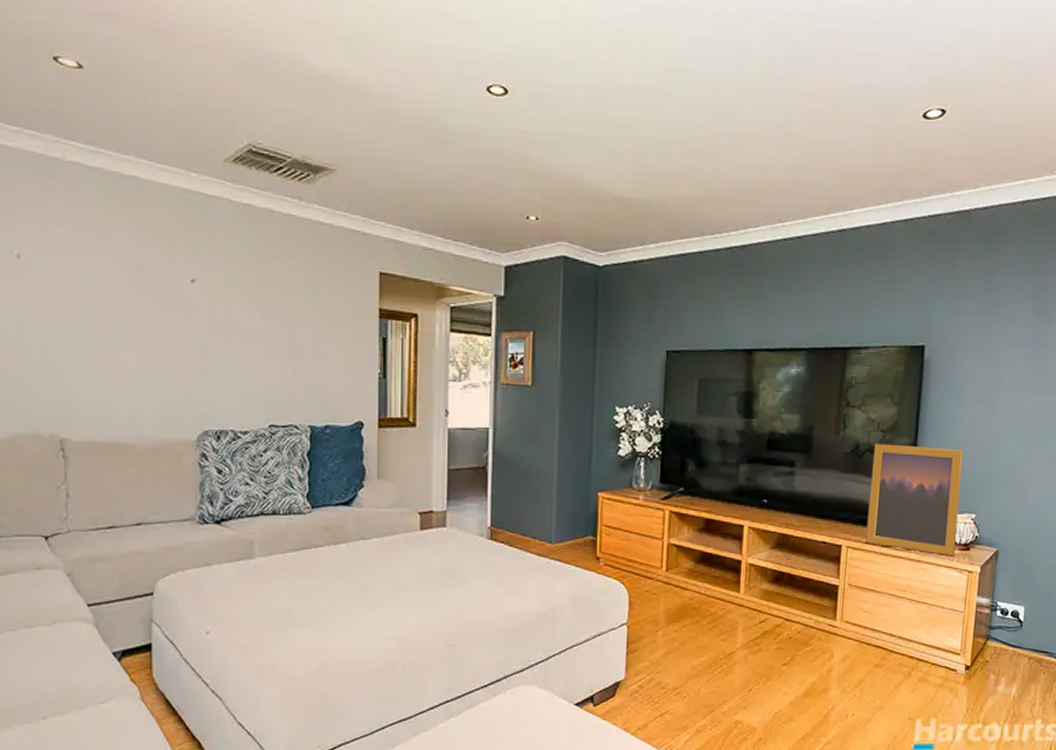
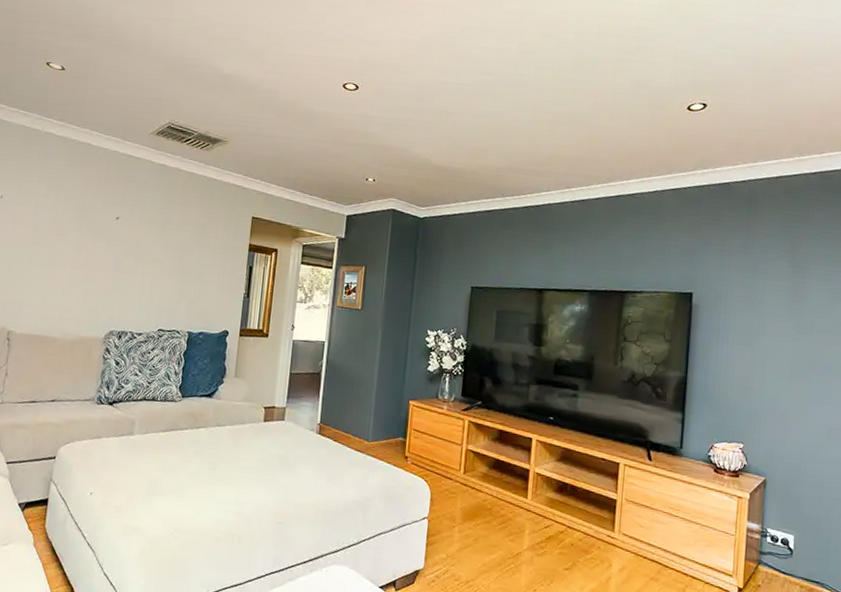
picture frame: present [865,443,964,557] -> none [641,374,730,482]

